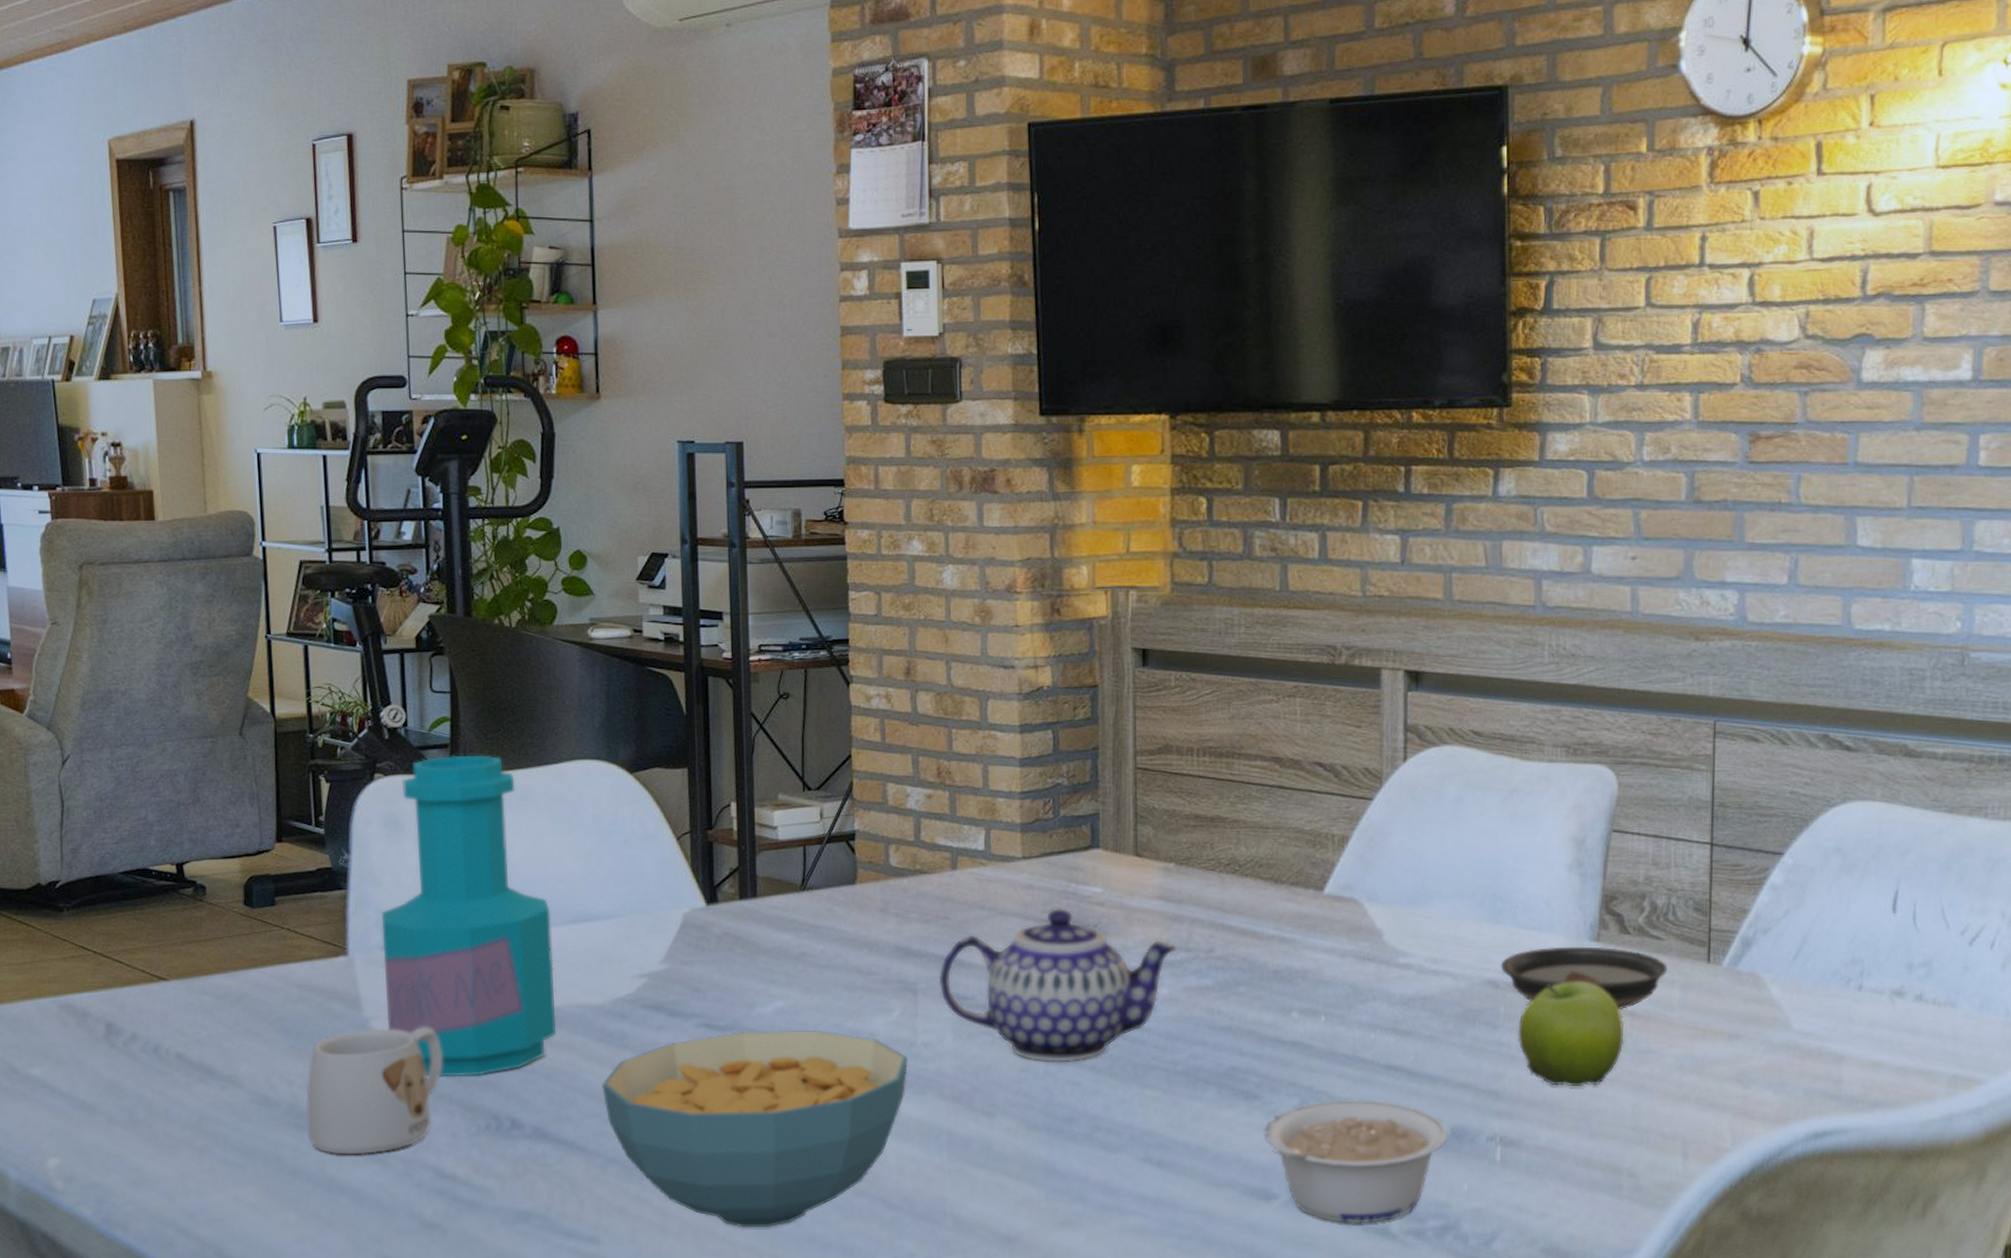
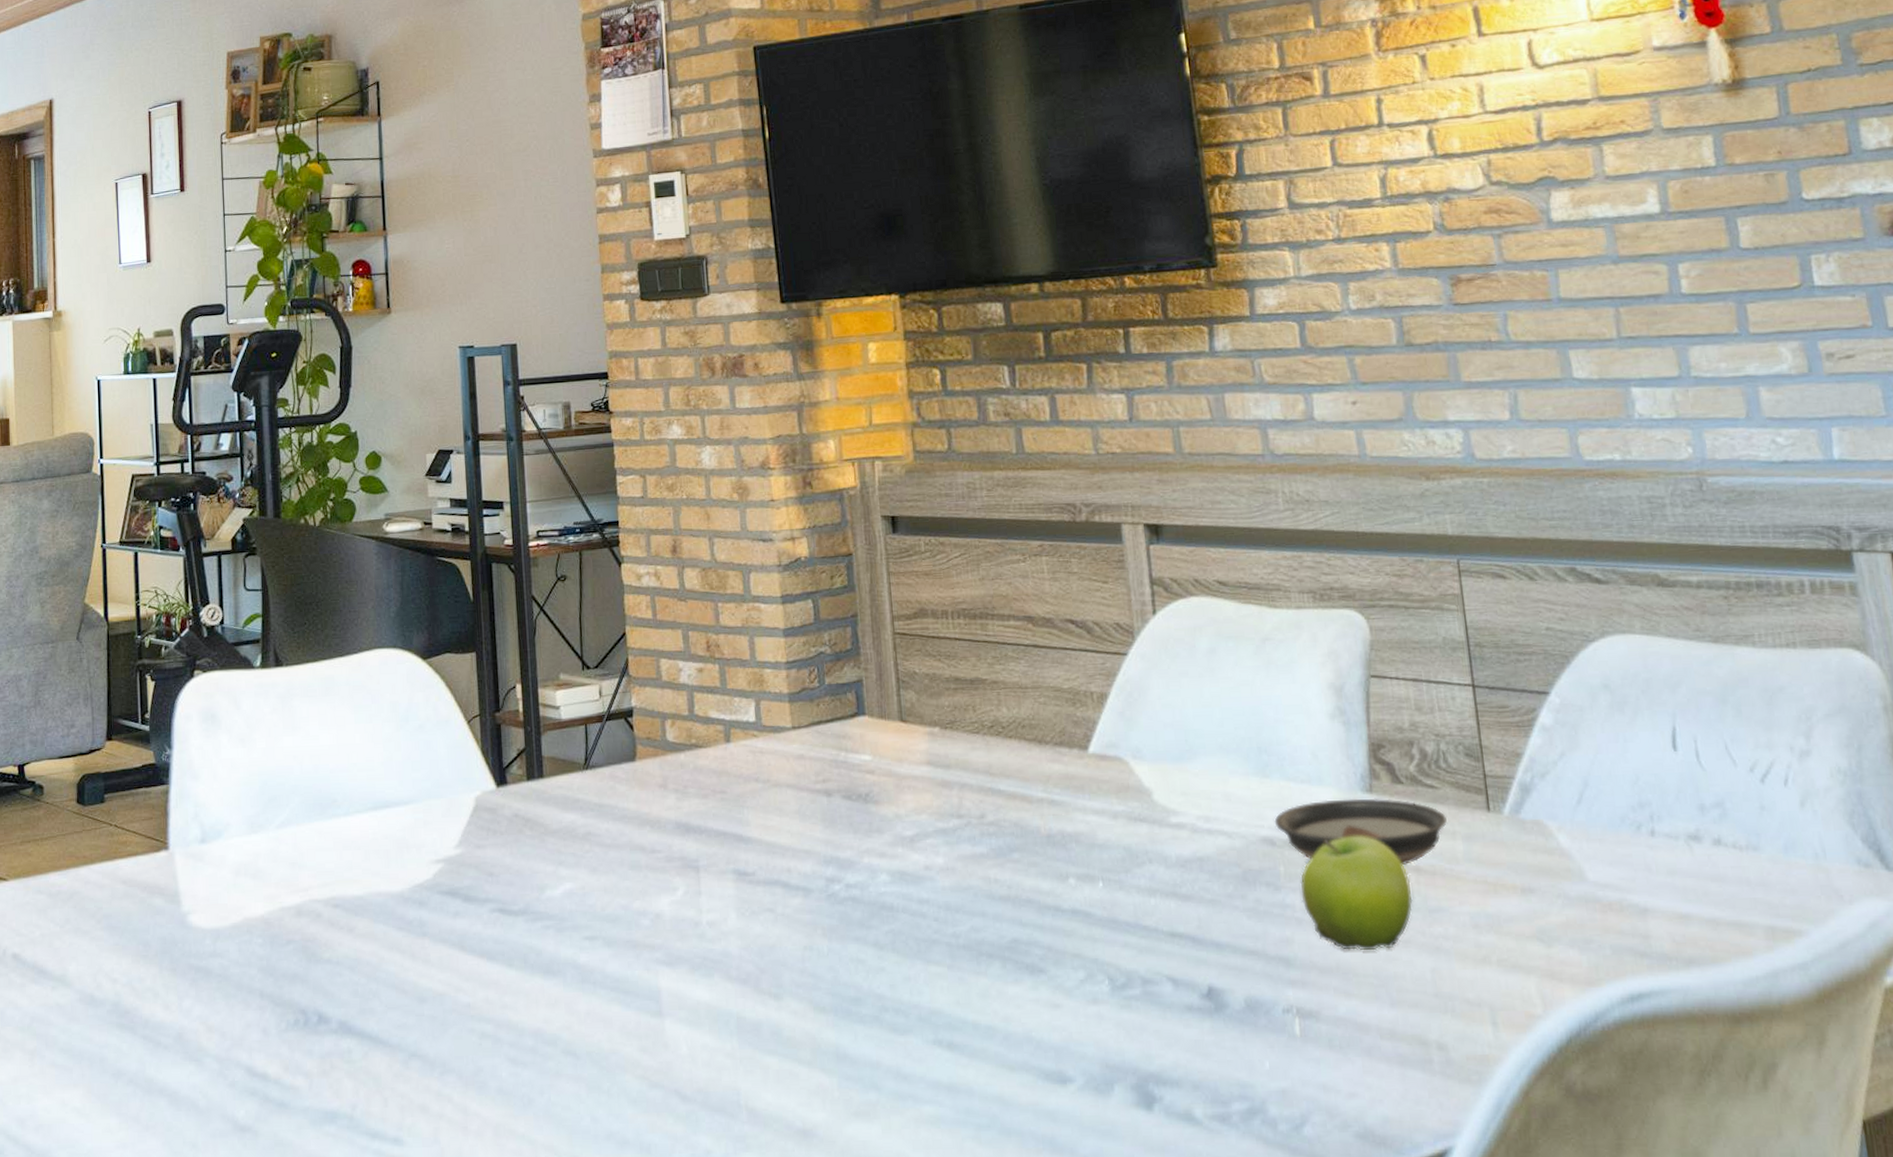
mug: present [306,1026,443,1155] -> none [129,919,255,1055]
bottle: present [381,755,556,1077] -> none [199,649,359,971]
cereal bowl: present [602,1031,908,1228] -> none [403,912,695,1125]
teapot: present [938,908,1177,1063] -> none [719,777,949,940]
legume: present [1263,1099,1448,1224] -> none [1051,970,1243,1109]

